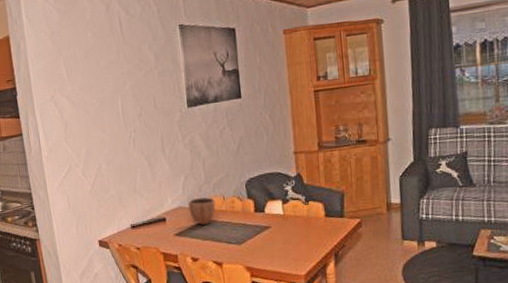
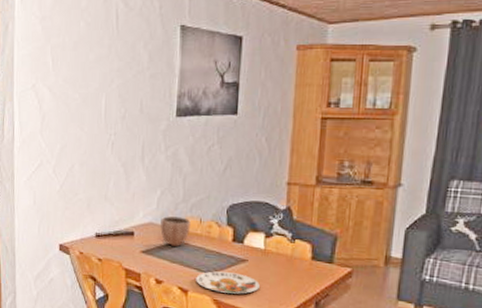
plate: none [227,240,285,260] -> present [196,271,260,294]

